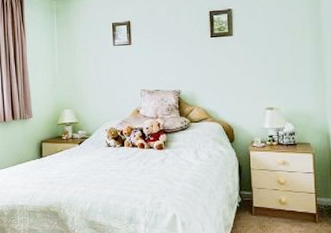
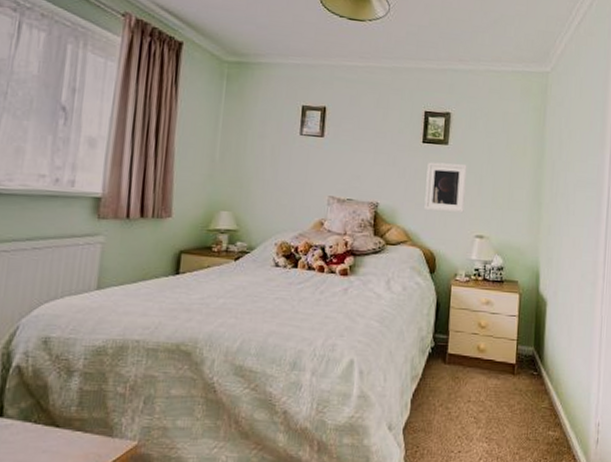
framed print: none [217,50,253,92] -> present [424,162,467,214]

